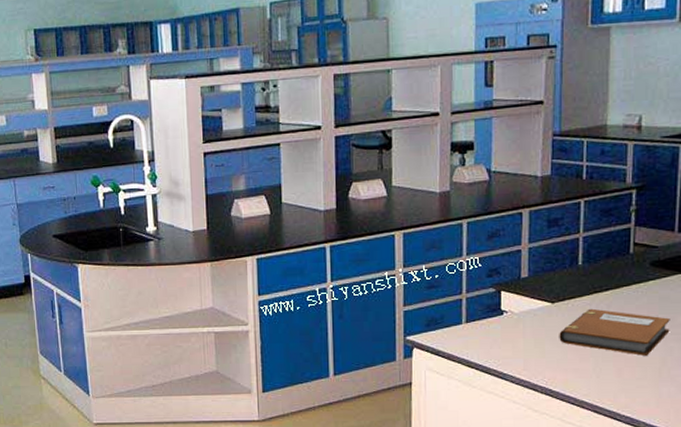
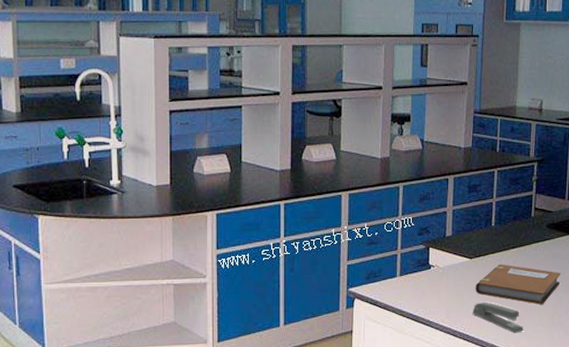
stapler: none [556,352,623,388] -> present [473,301,524,333]

